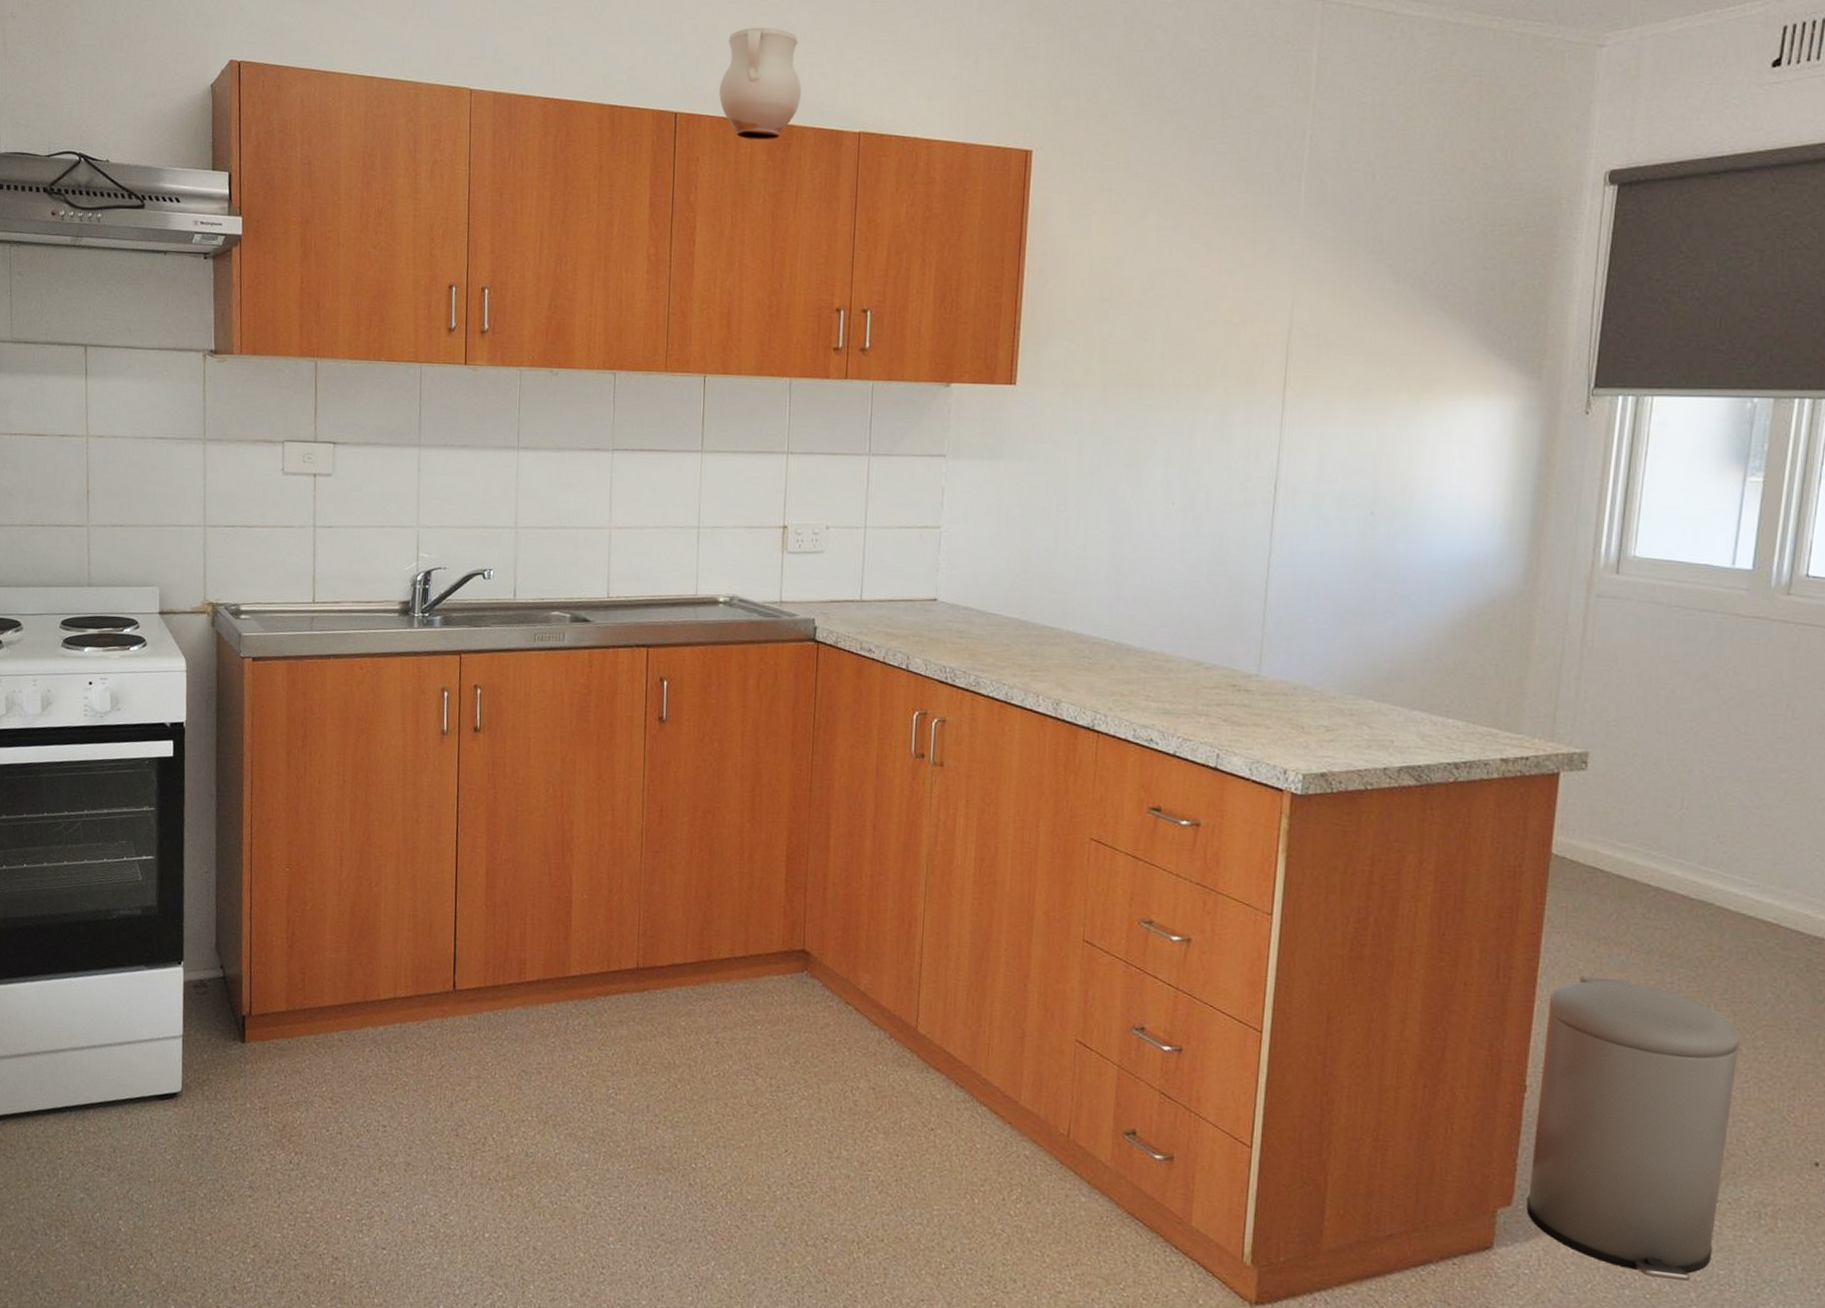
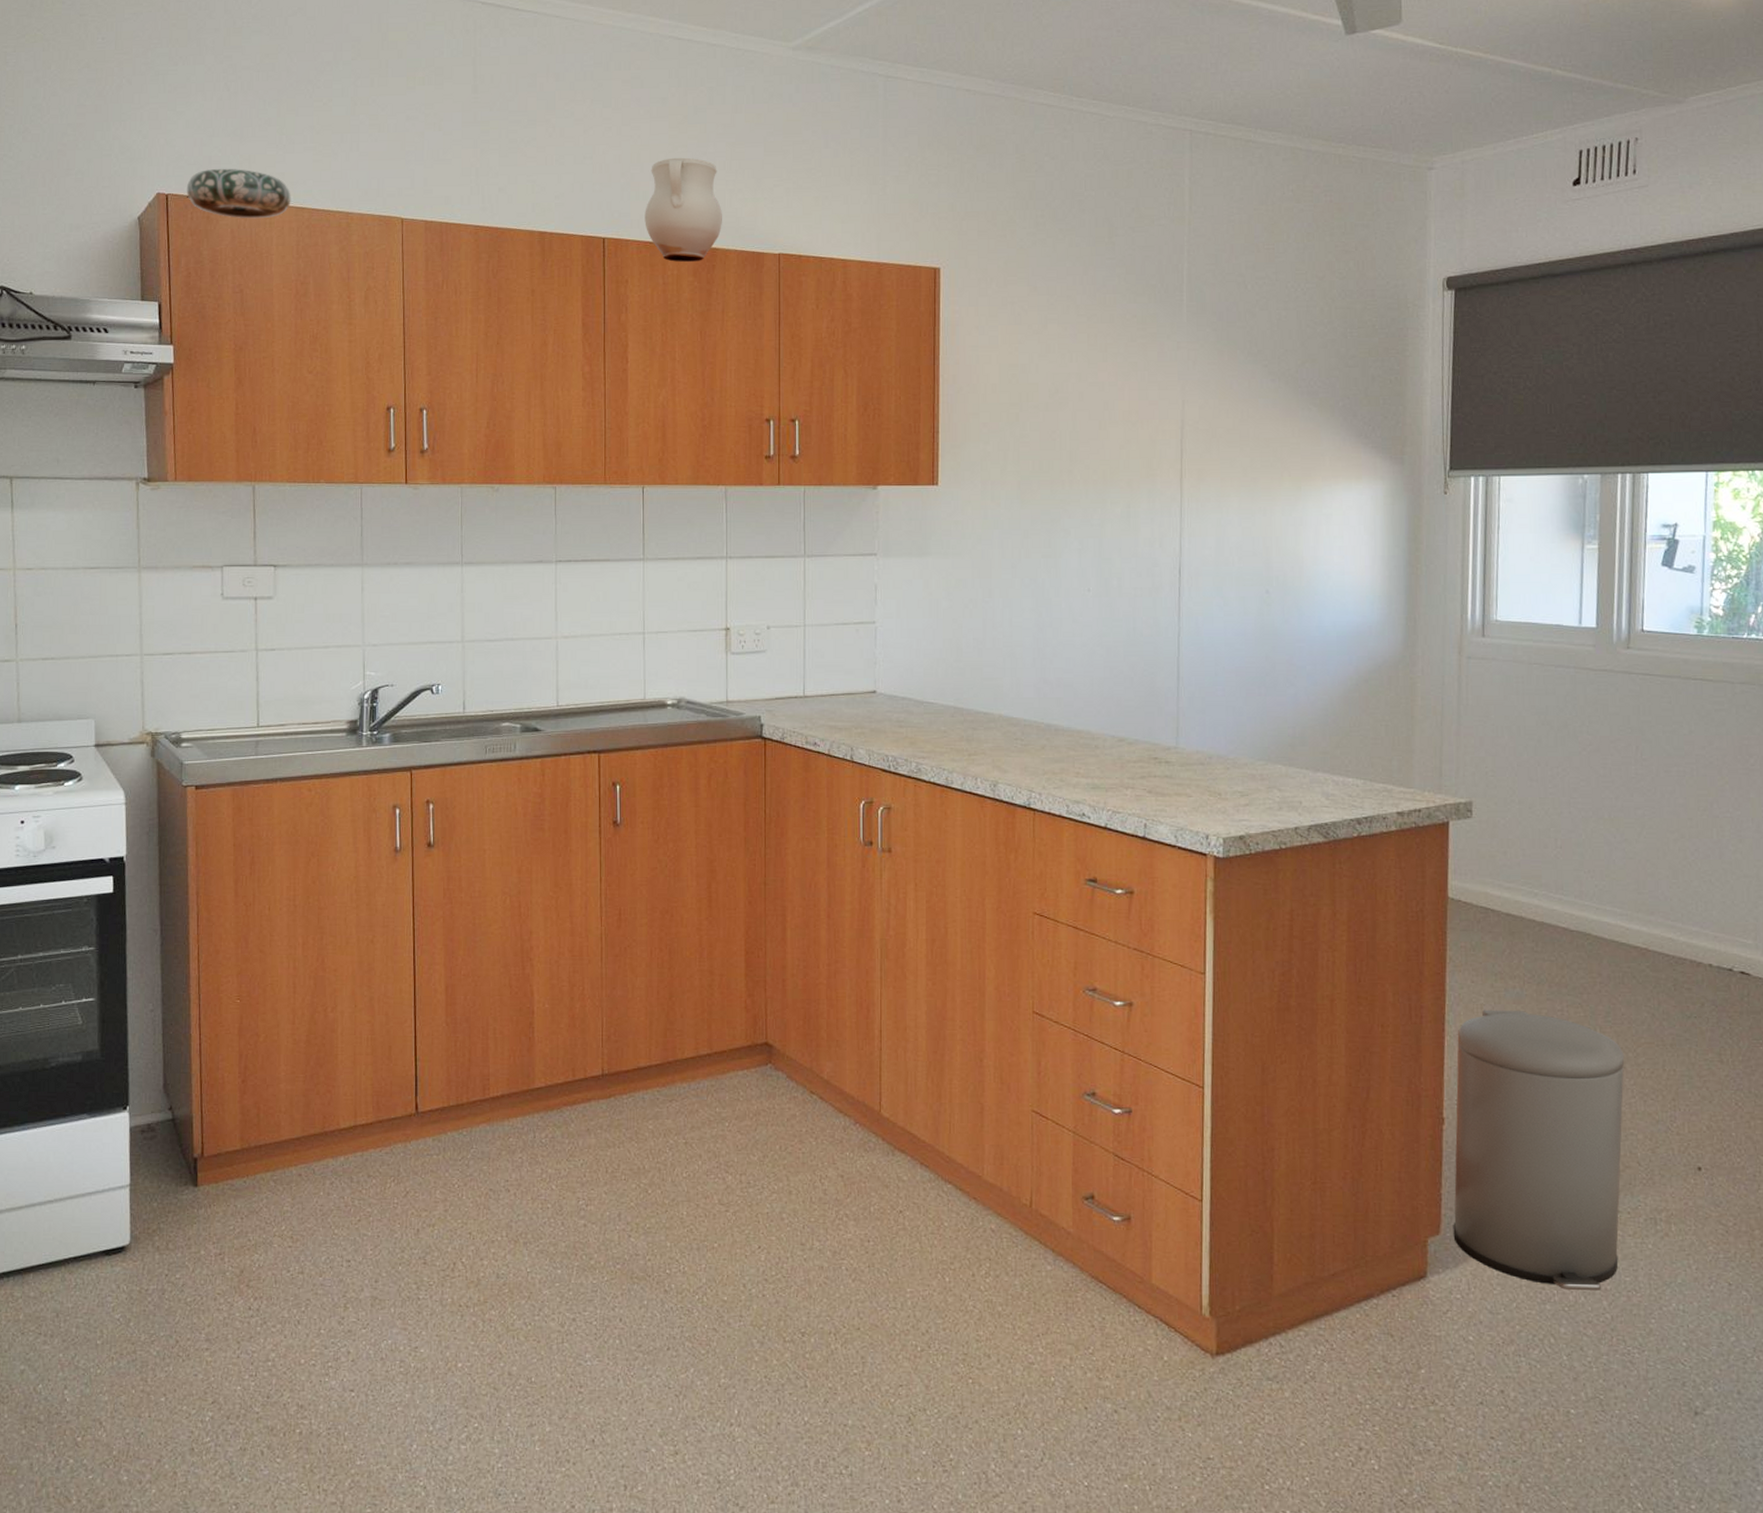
decorative bowl: none [258,35,361,88] -> present [186,168,291,219]

